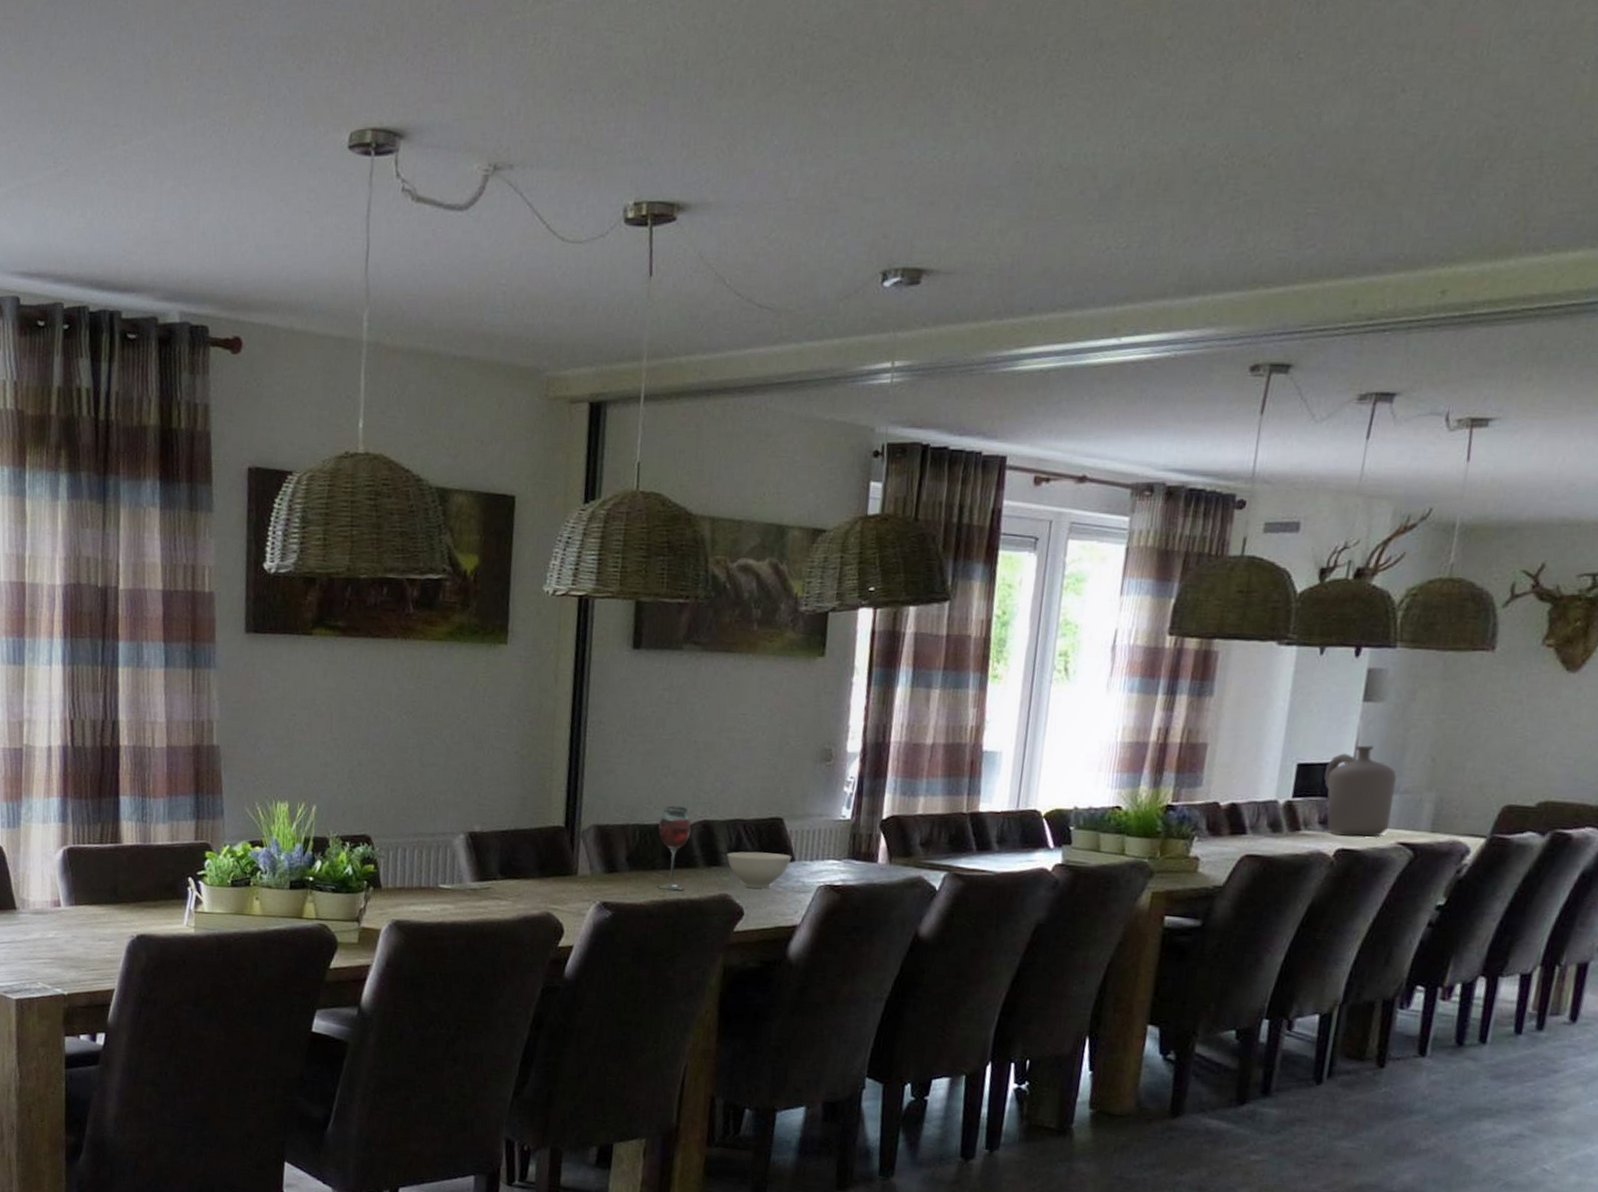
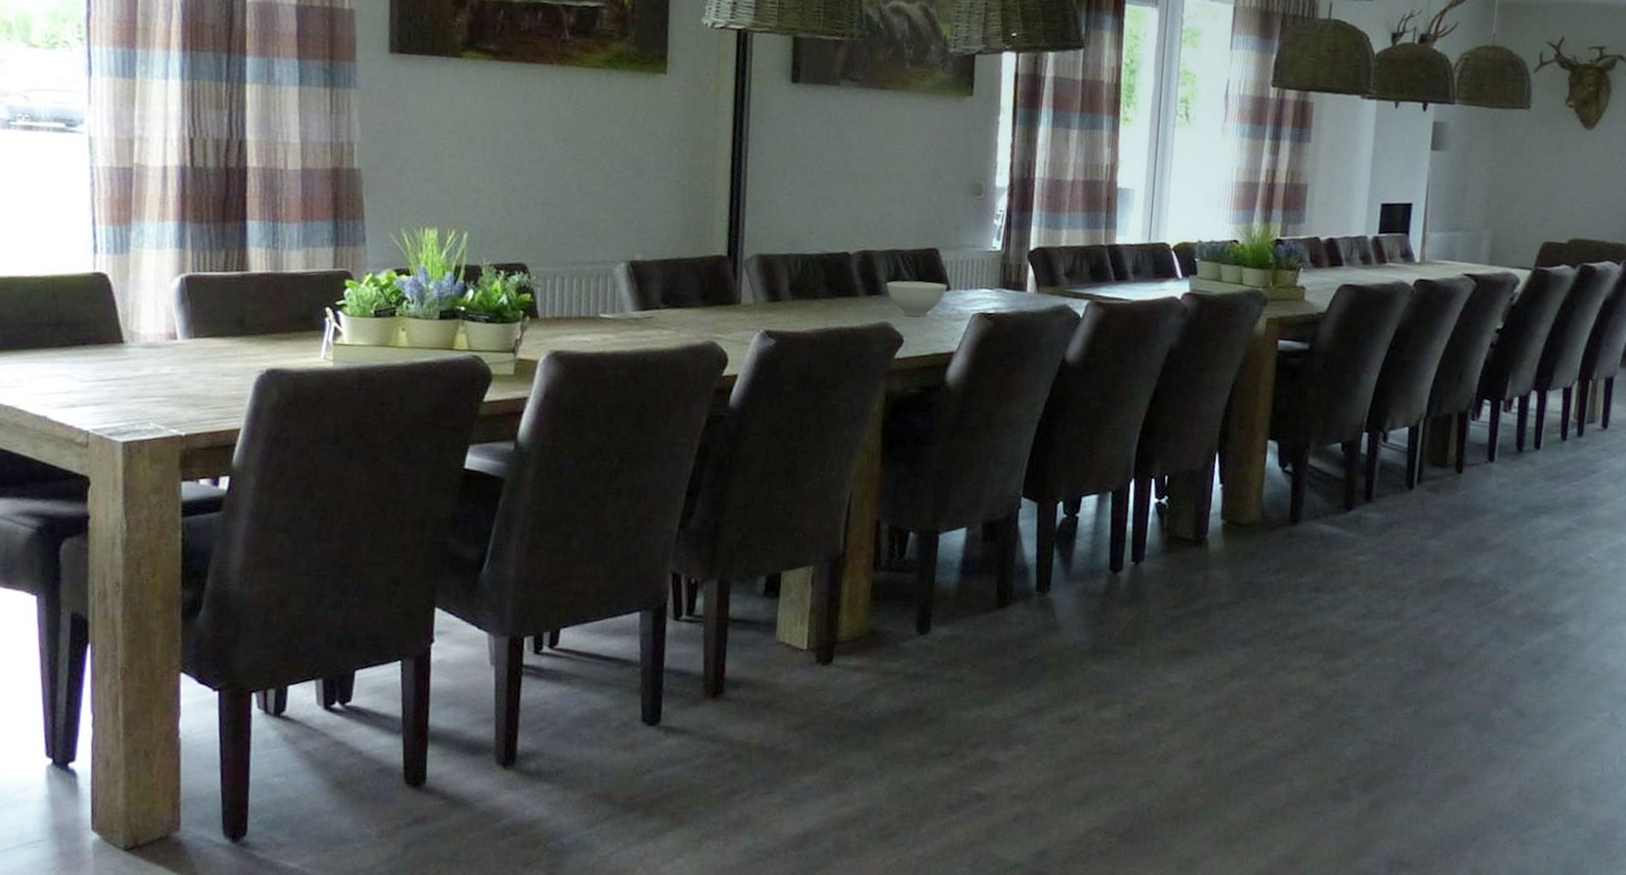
wineglass: present [657,805,692,891] -> none [820,236,852,319]
water jug: present [1324,745,1397,837] -> none [1403,188,1460,269]

